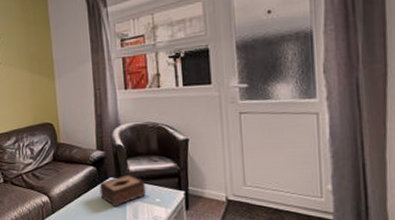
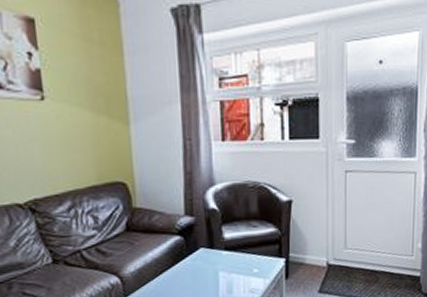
tissue box: present [99,174,147,208] -> none [187,243,243,283]

